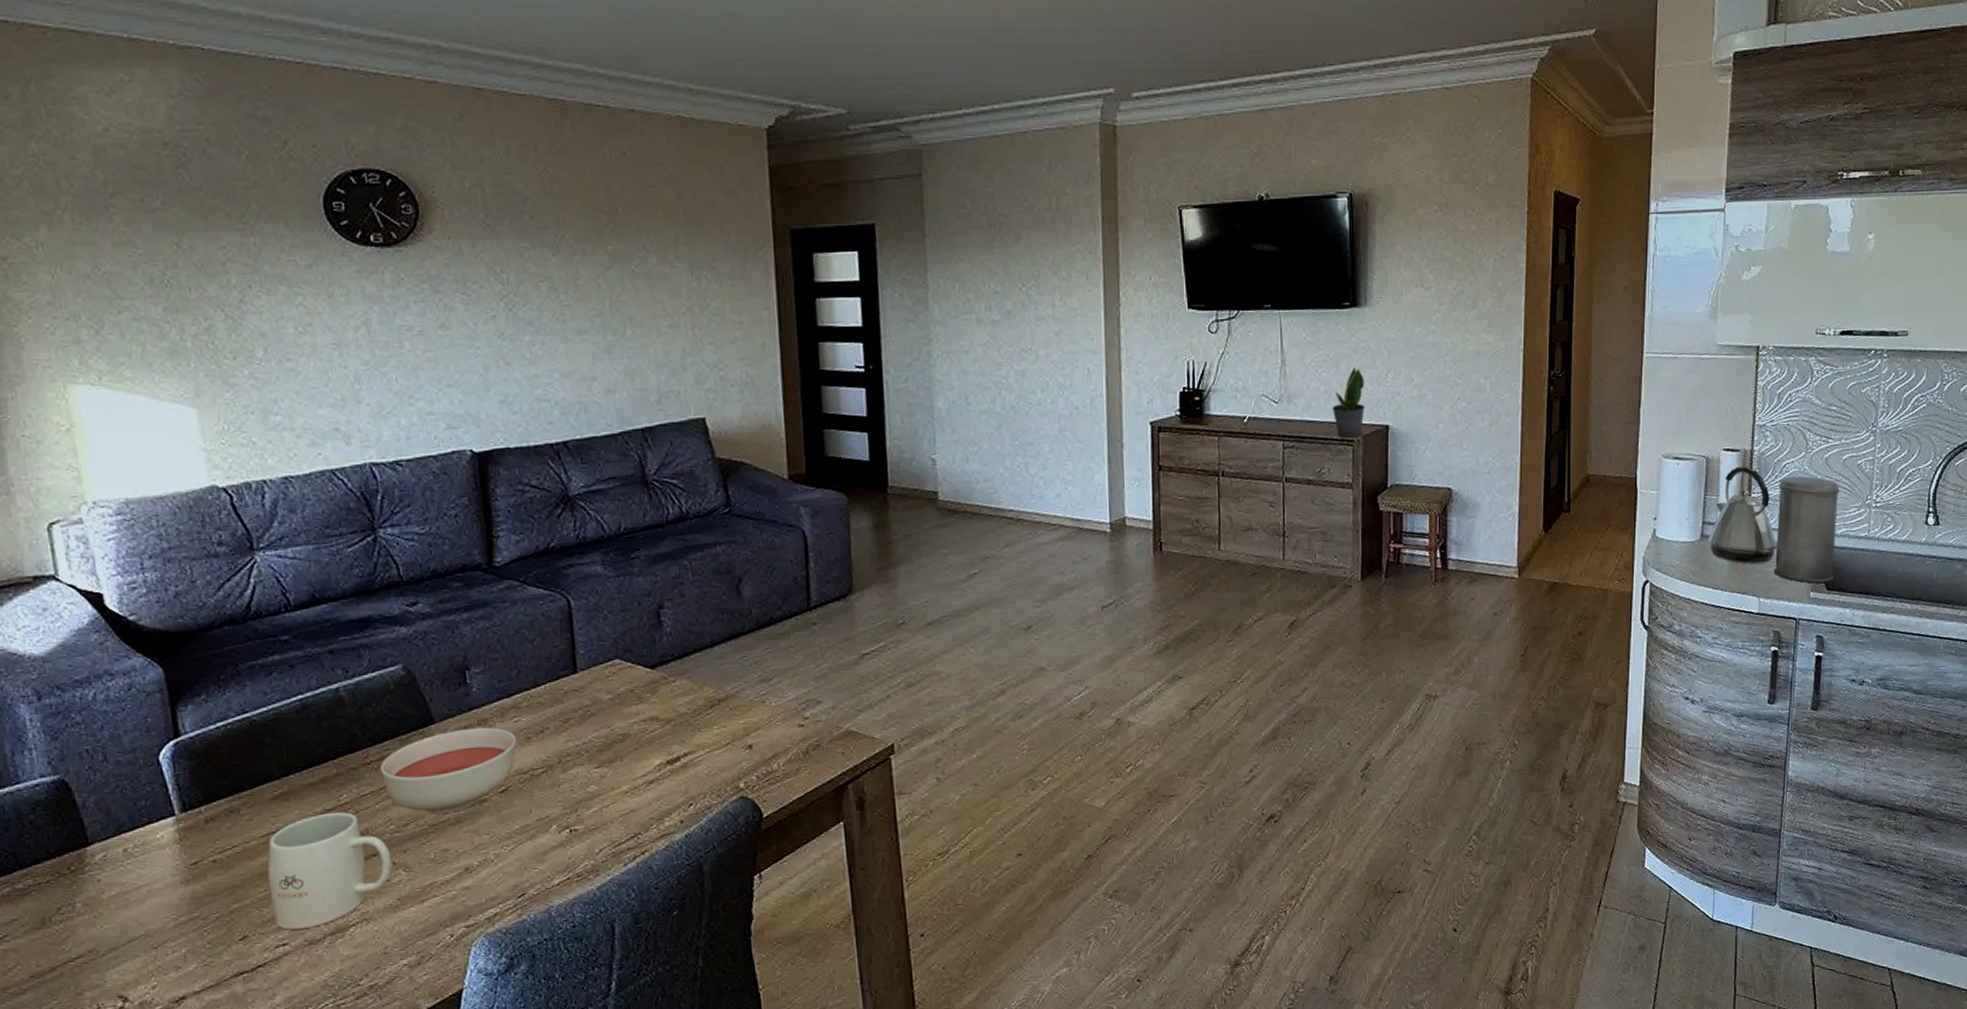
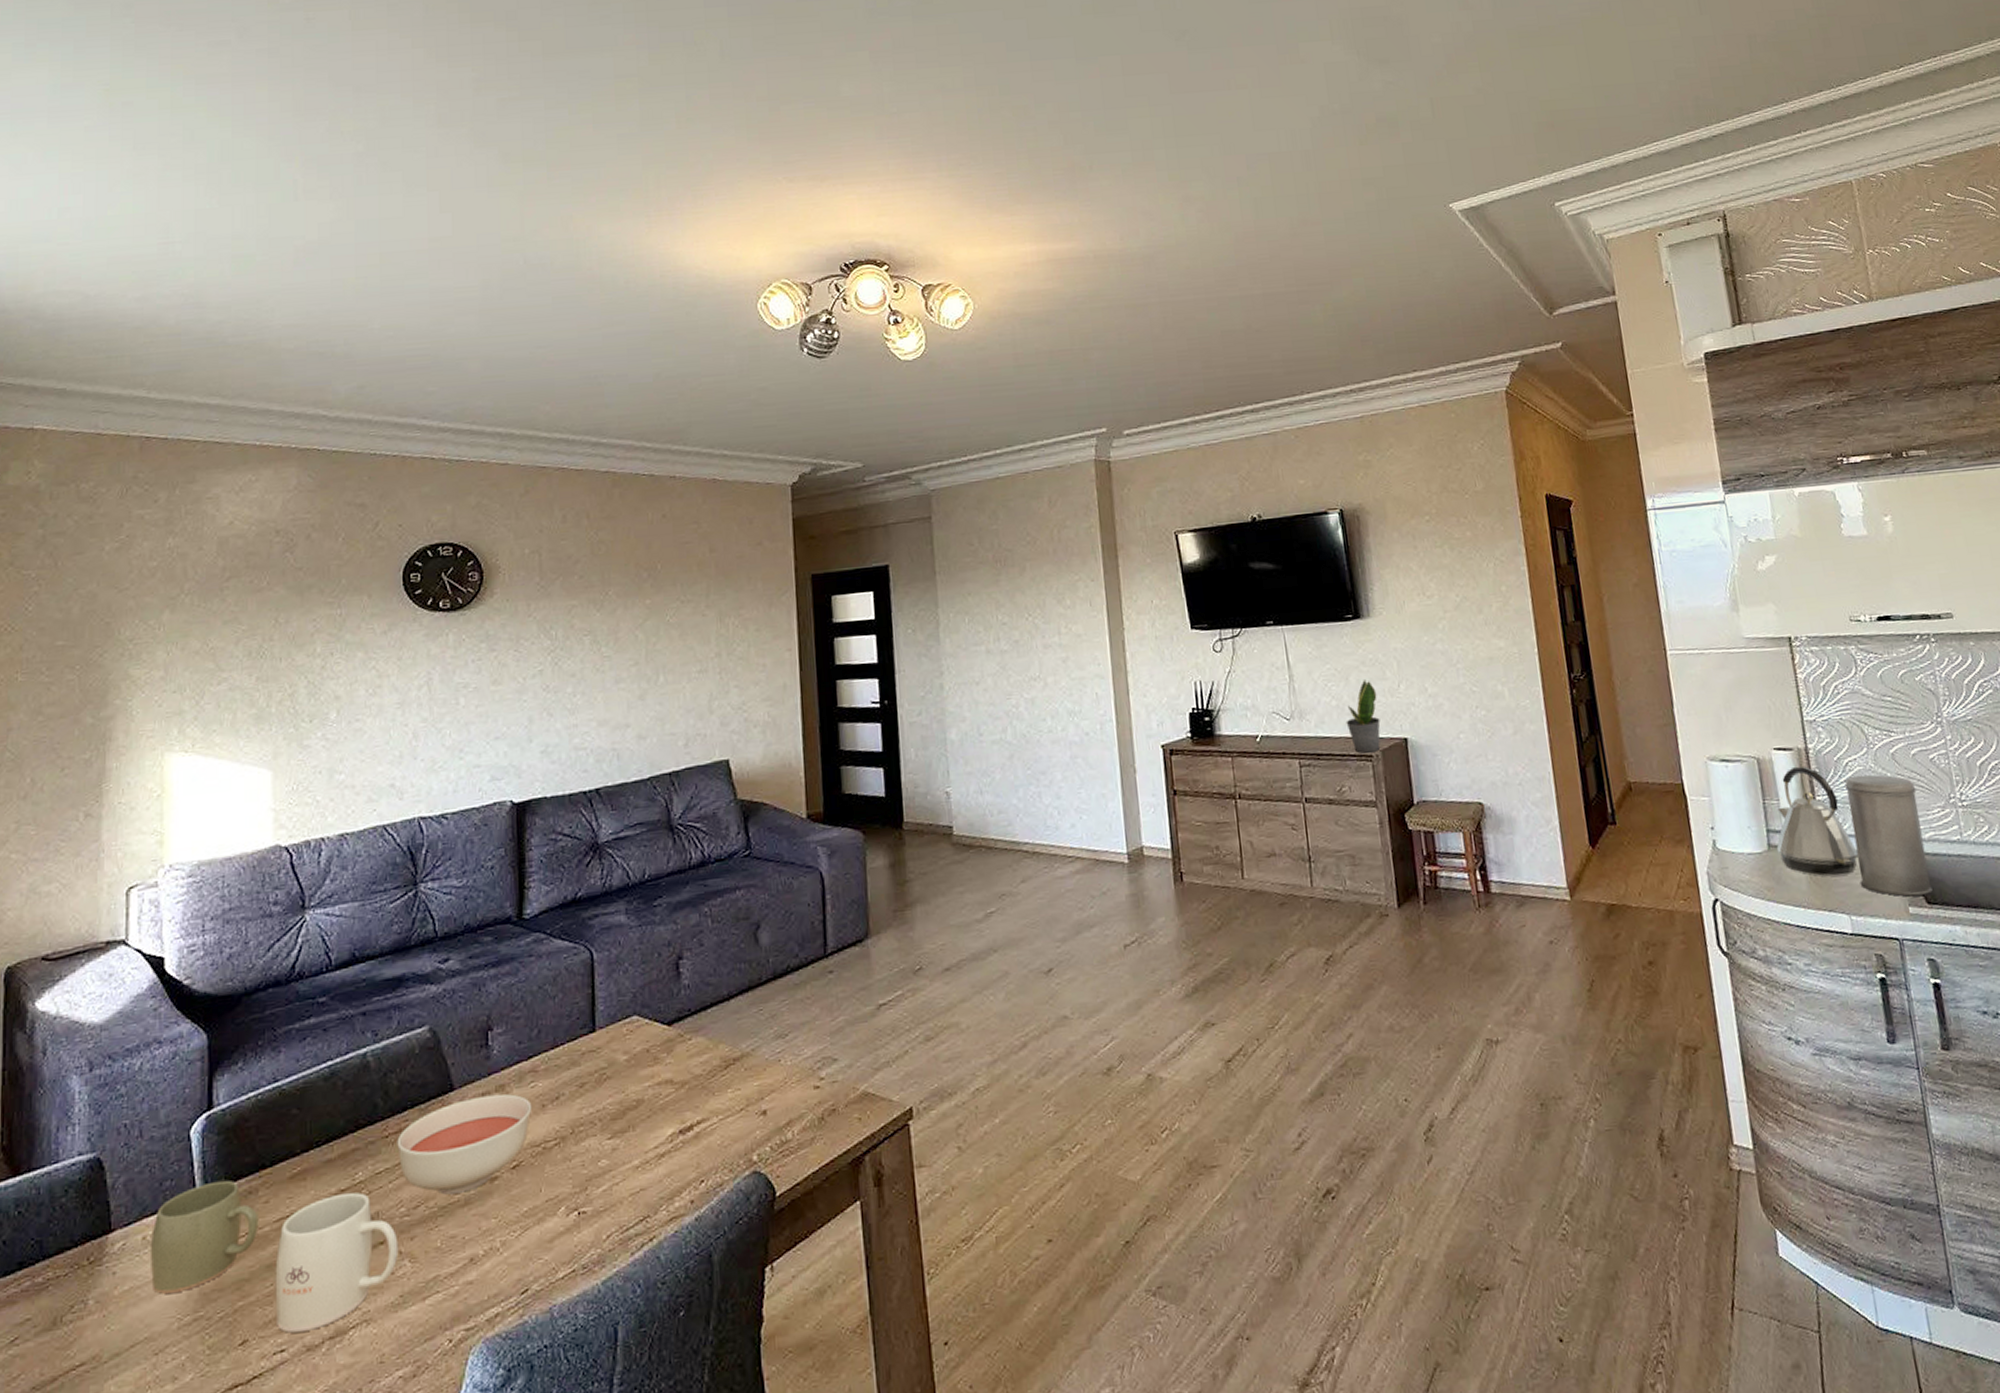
mug: none [132,800,245,898] -> present [149,1180,259,1294]

